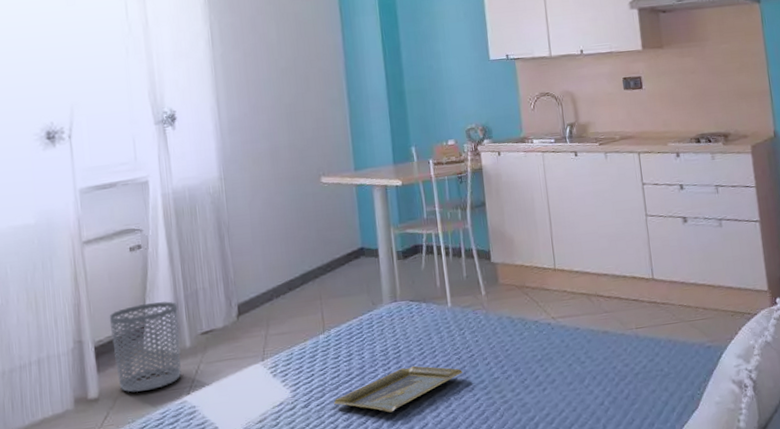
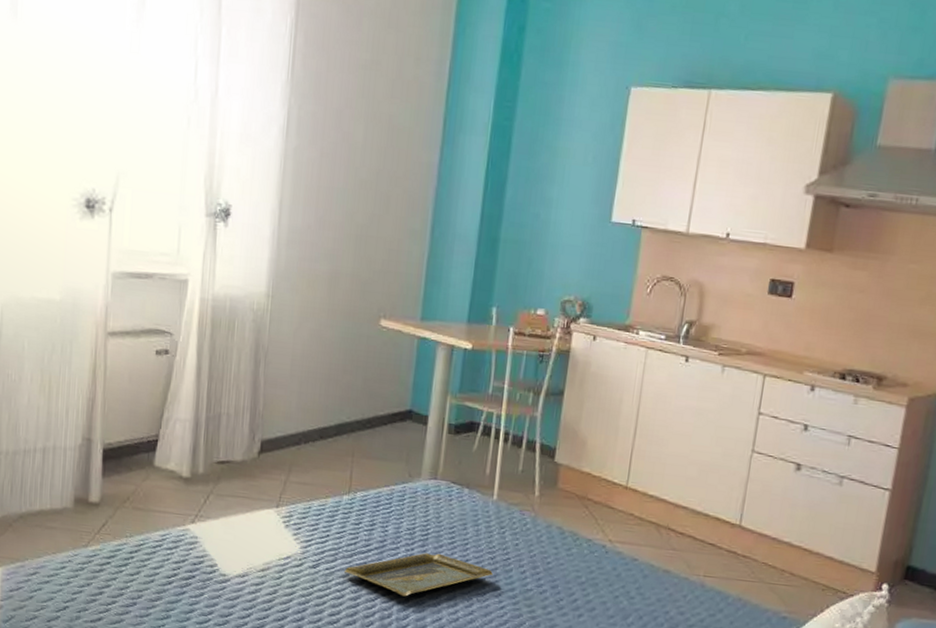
waste bin: present [109,301,181,392] -> none [122,415,198,509]

